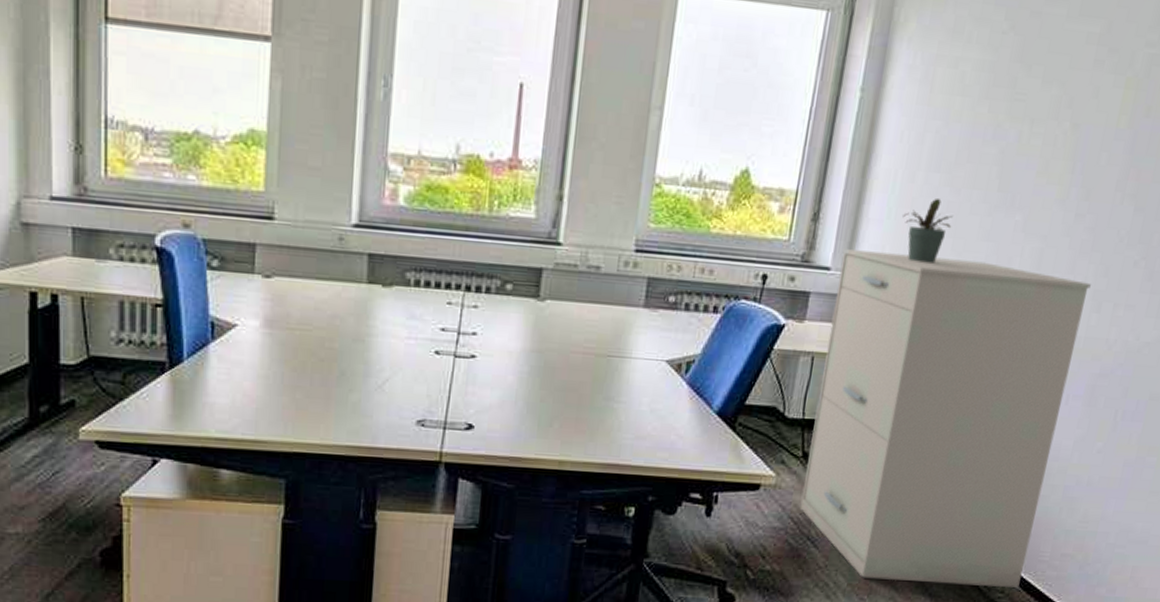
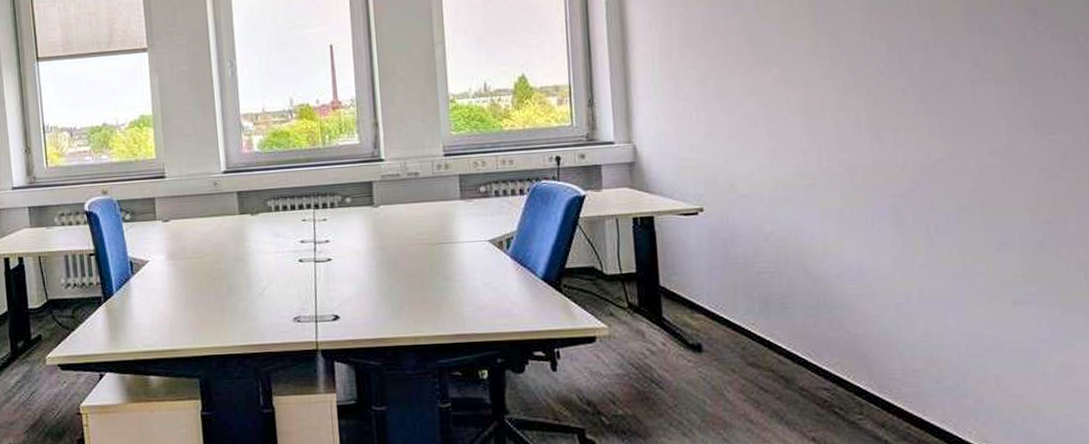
filing cabinet: present [799,249,1091,588] -> none [621,114,877,413]
potted plant: present [902,197,954,264] -> none [668,68,716,125]

